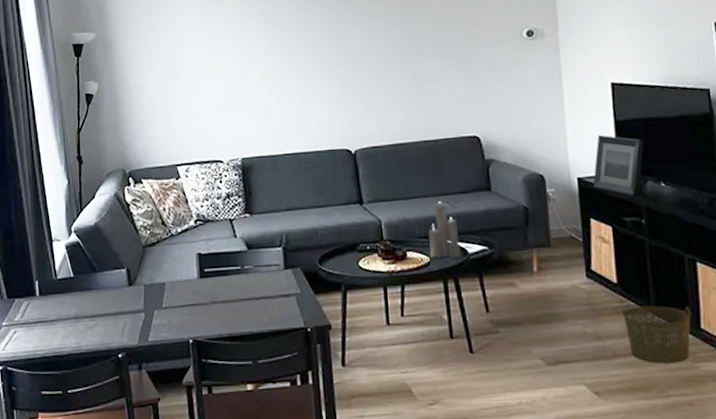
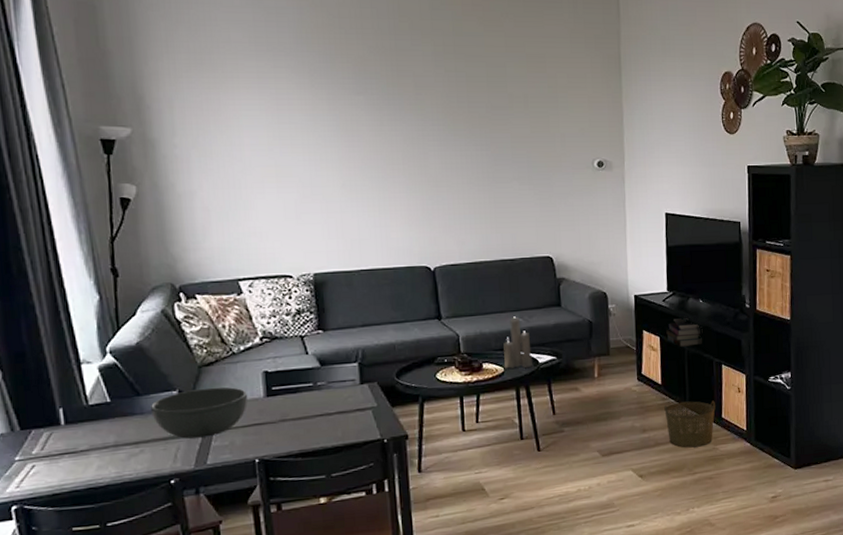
bowl: none [104,267,184,315] -> present [151,387,248,439]
picture frame: present [592,135,644,197] -> none [646,258,688,312]
books: none [619,205,668,239] -> present [666,318,703,347]

